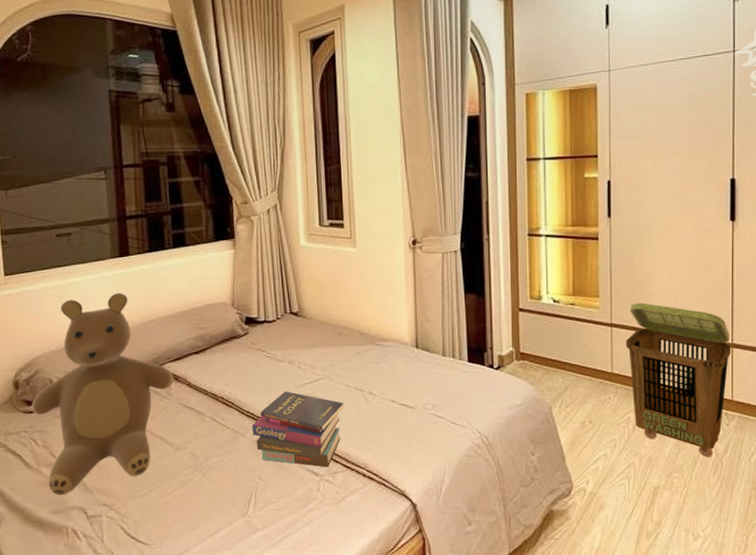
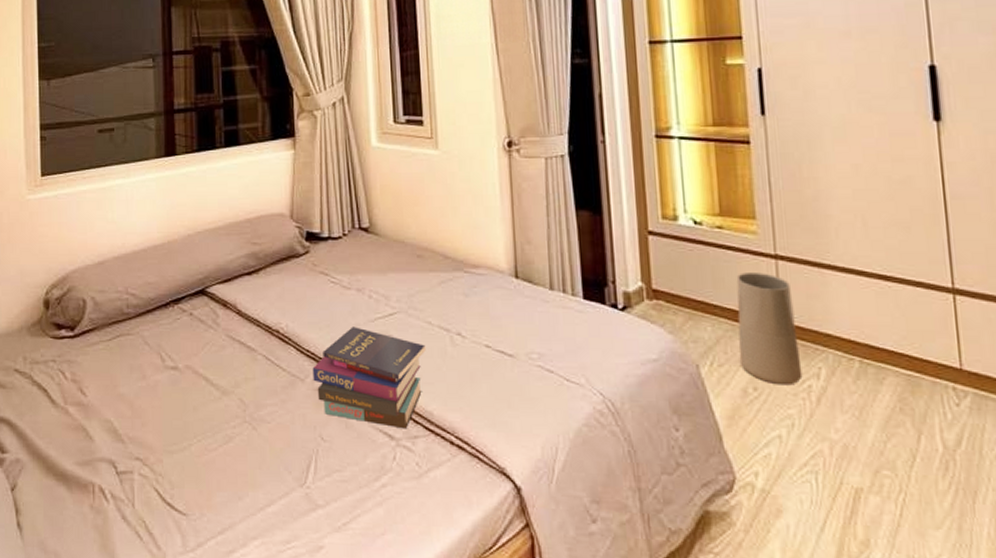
teddy bear: present [31,293,174,496] -> none [61,199,222,444]
vase: none [580,337,624,418] -> present [736,273,803,386]
laundry basket: present [626,303,732,457] -> none [798,228,954,451]

